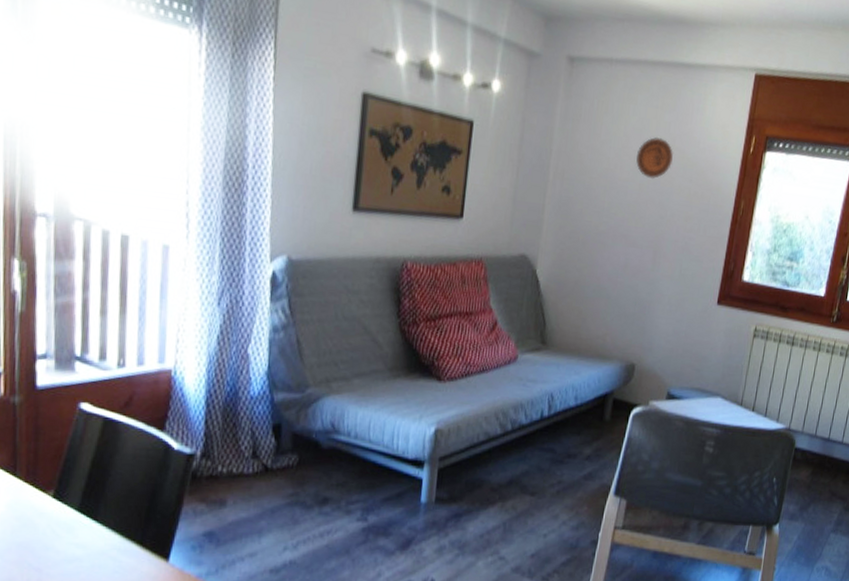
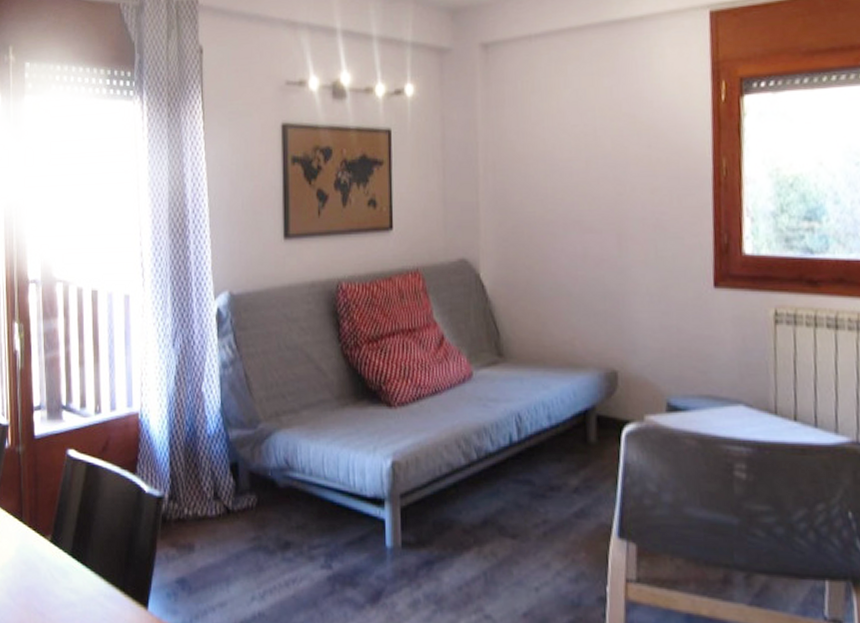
decorative plate: present [636,136,673,180] -> none [577,105,622,154]

